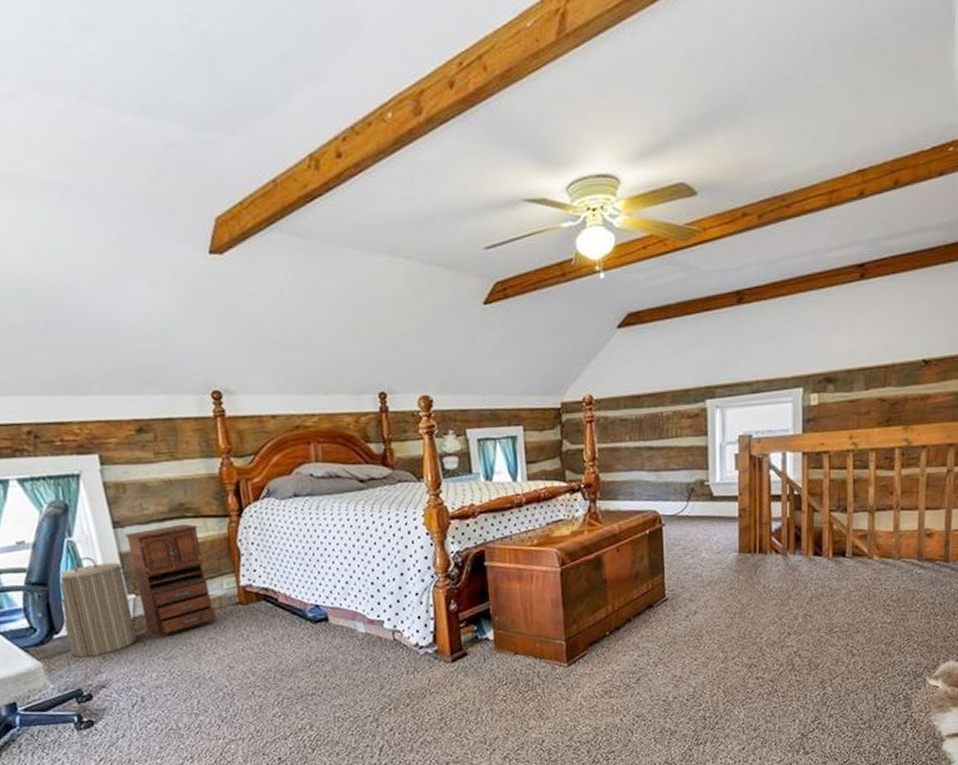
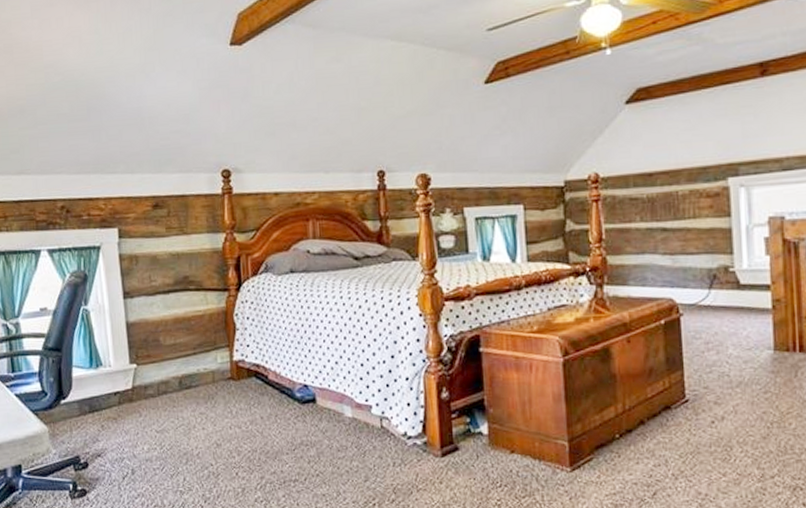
laundry hamper: present [59,556,137,657] -> none [70,324,134,424]
chest of drawers: present [125,523,216,638] -> none [133,296,208,410]

